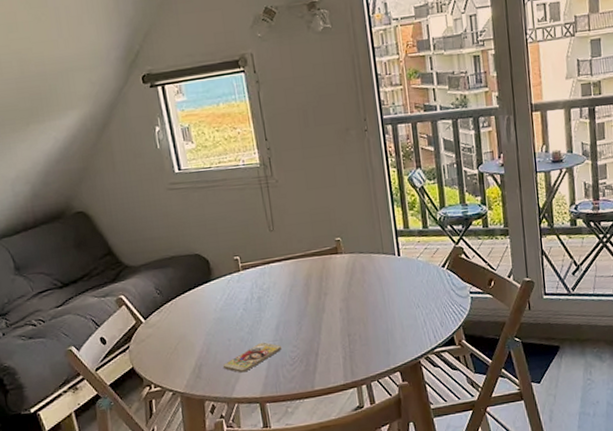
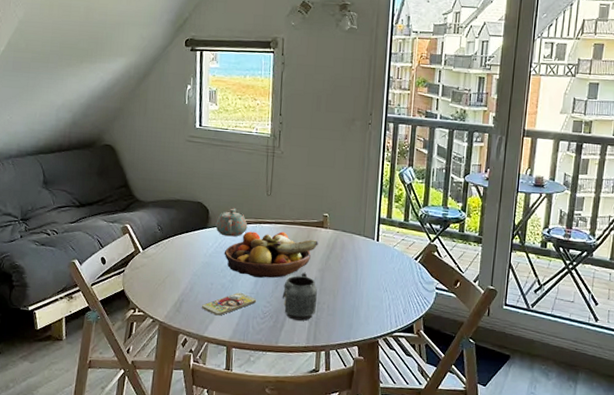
teapot: none [219,252,256,286] -> present [215,208,248,237]
fruit bowl: none [235,267,336,323] -> present [224,231,319,278]
mug: none [308,305,348,359] -> present [282,272,317,321]

